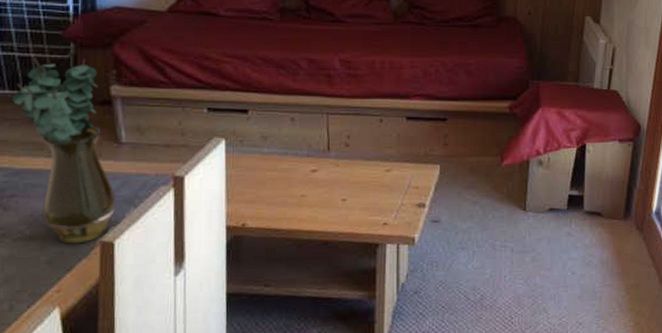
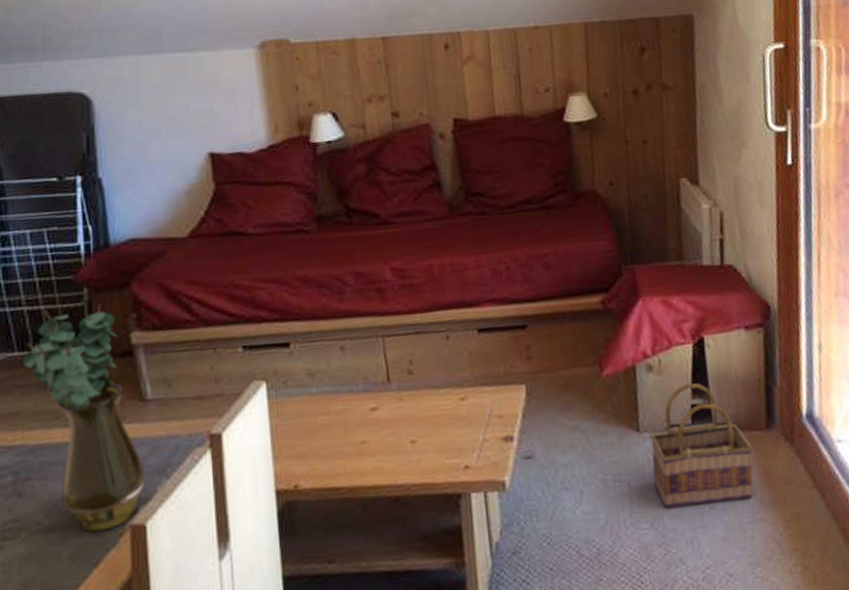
basket: none [532,178,612,271] -> present [650,382,754,508]

